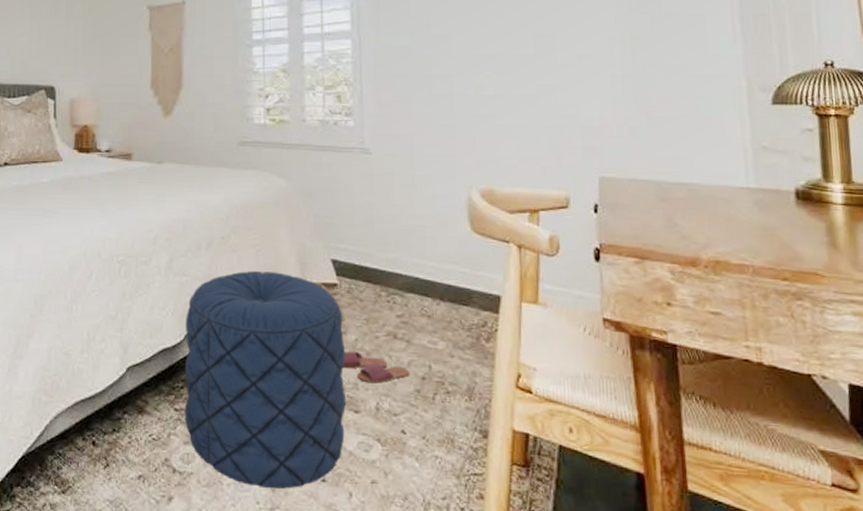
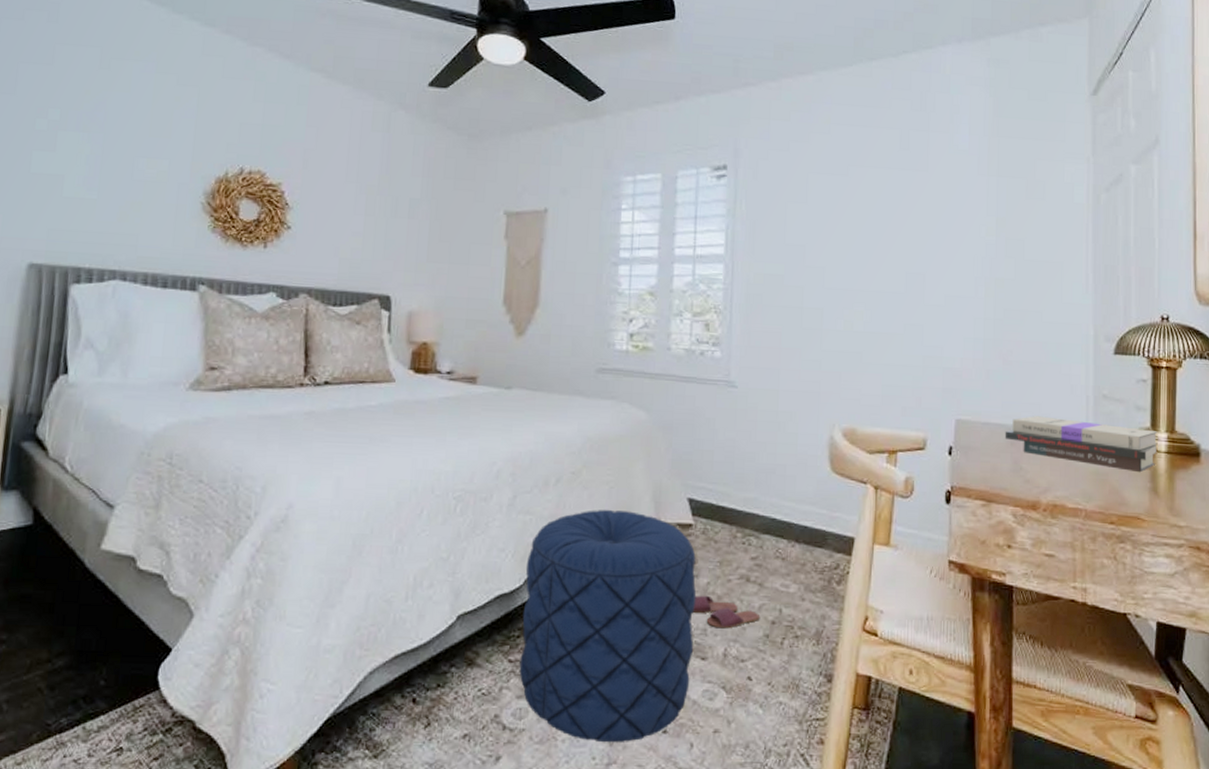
books: none [654,171,833,226] -> present [1004,416,1158,473]

